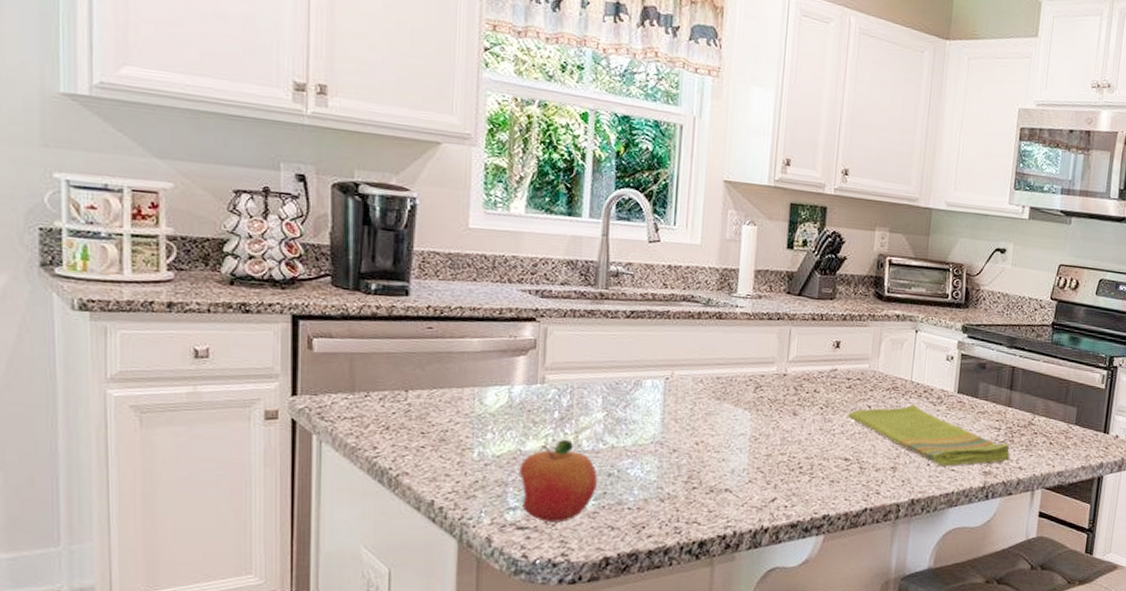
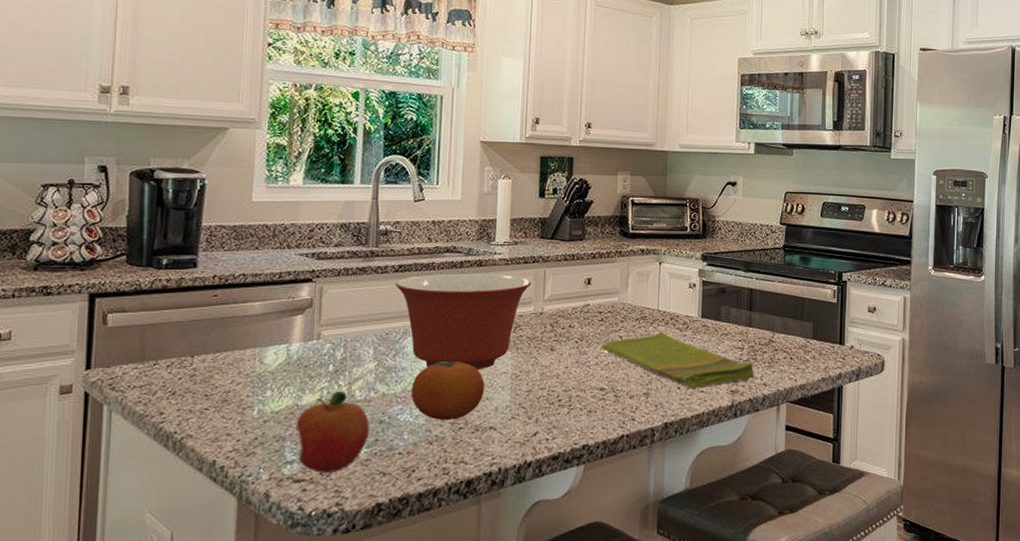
mixing bowl: none [626,323,775,430] -> present [394,273,531,370]
fruit: none [642,417,721,479] -> present [411,362,485,420]

